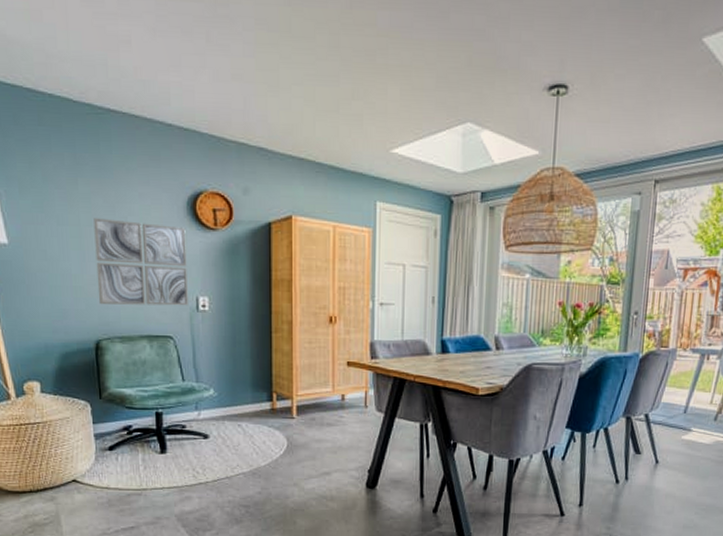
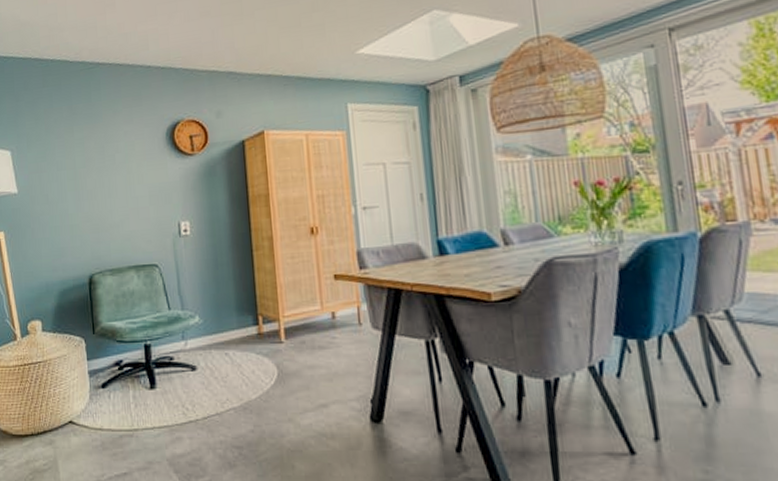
wall art: present [94,218,188,306] -> none [87,157,171,239]

